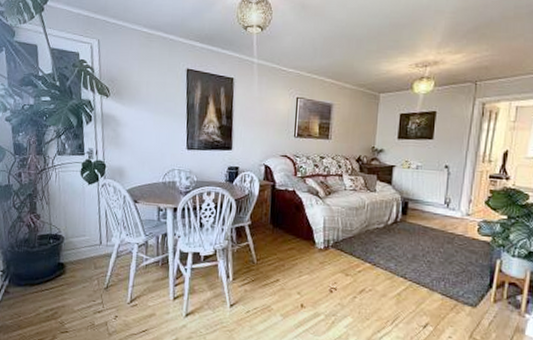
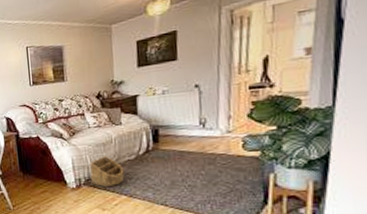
basket: none [339,220,372,253] -> present [90,156,125,188]

